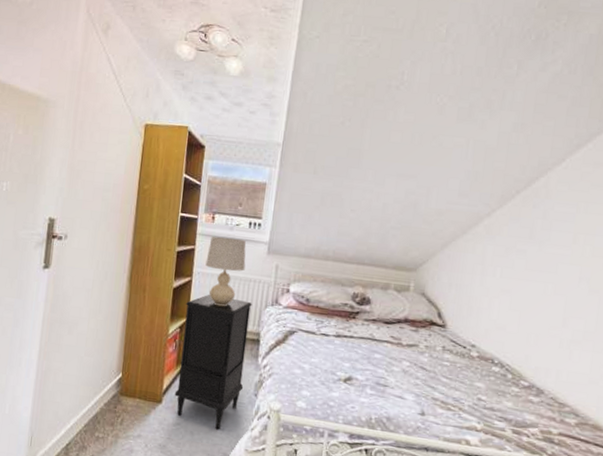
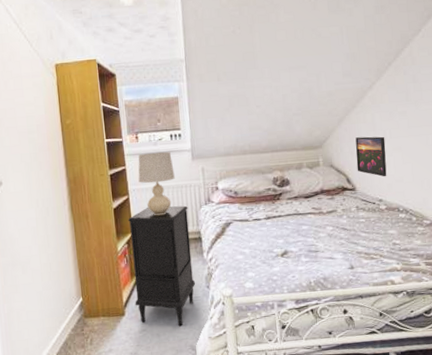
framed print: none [452,268,494,321] -> present [355,136,387,177]

